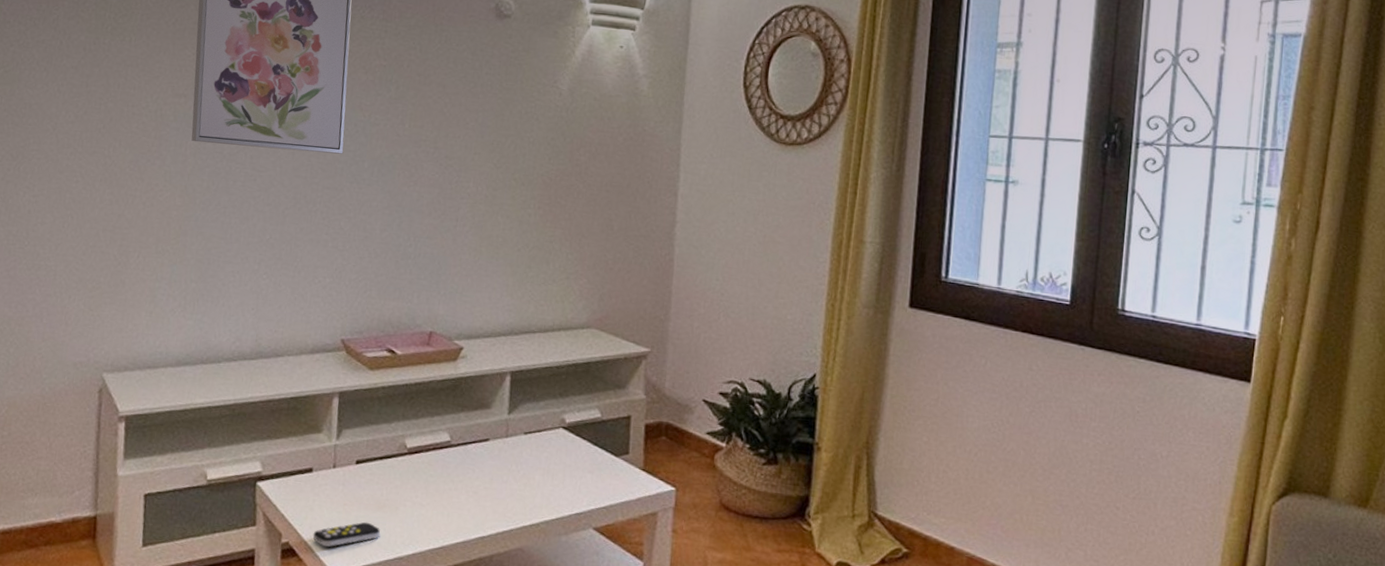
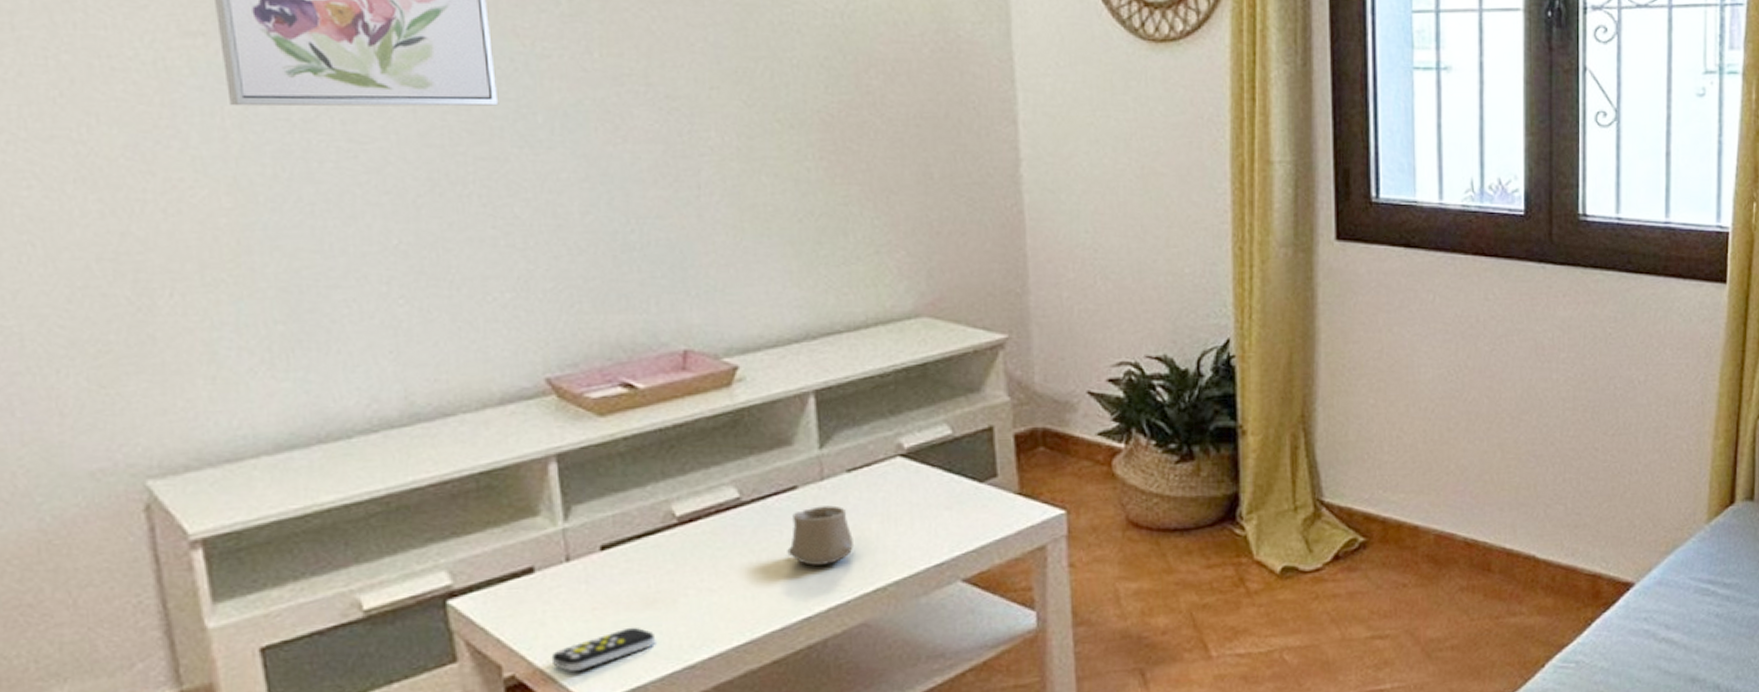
cup: none [476,456,522,500] -> present [787,505,853,565]

